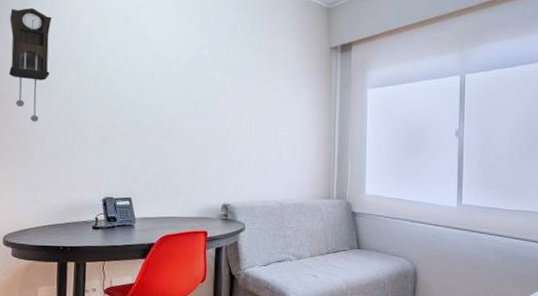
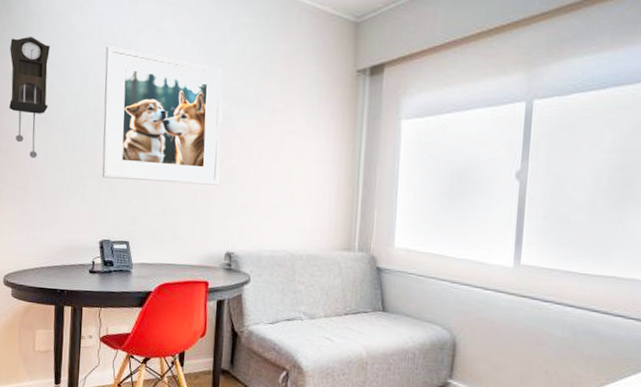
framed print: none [104,19,217,145] -> present [102,45,223,185]

